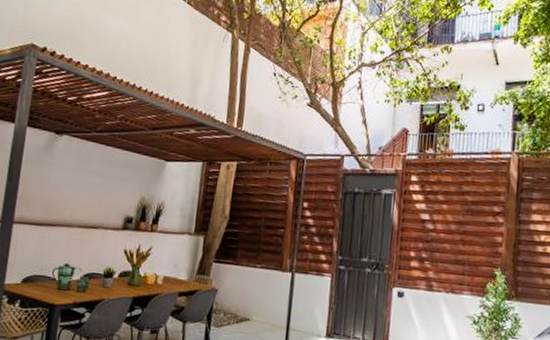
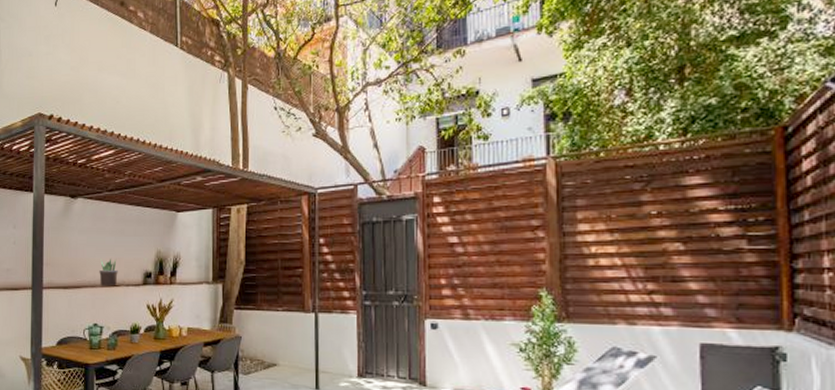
planter: none [77,199,98,228] -> present [99,259,118,286]

